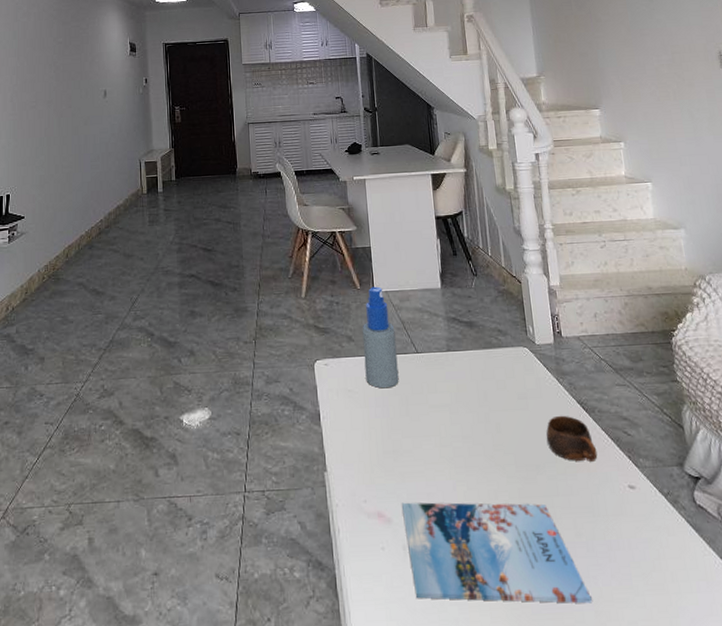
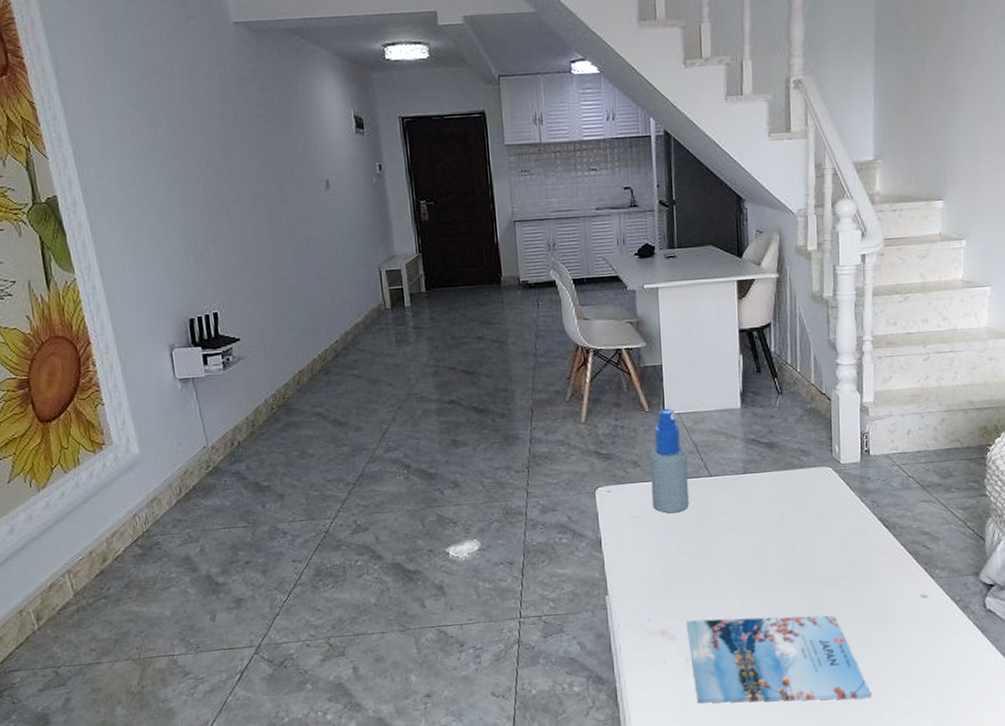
cup: present [546,415,598,462] -> none [842,532,893,575]

